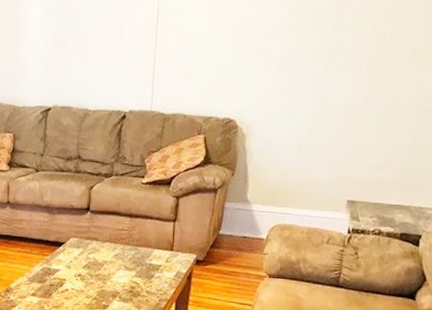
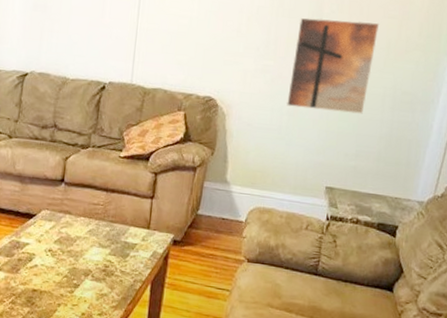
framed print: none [307,29,405,125] -> present [287,17,380,114]

